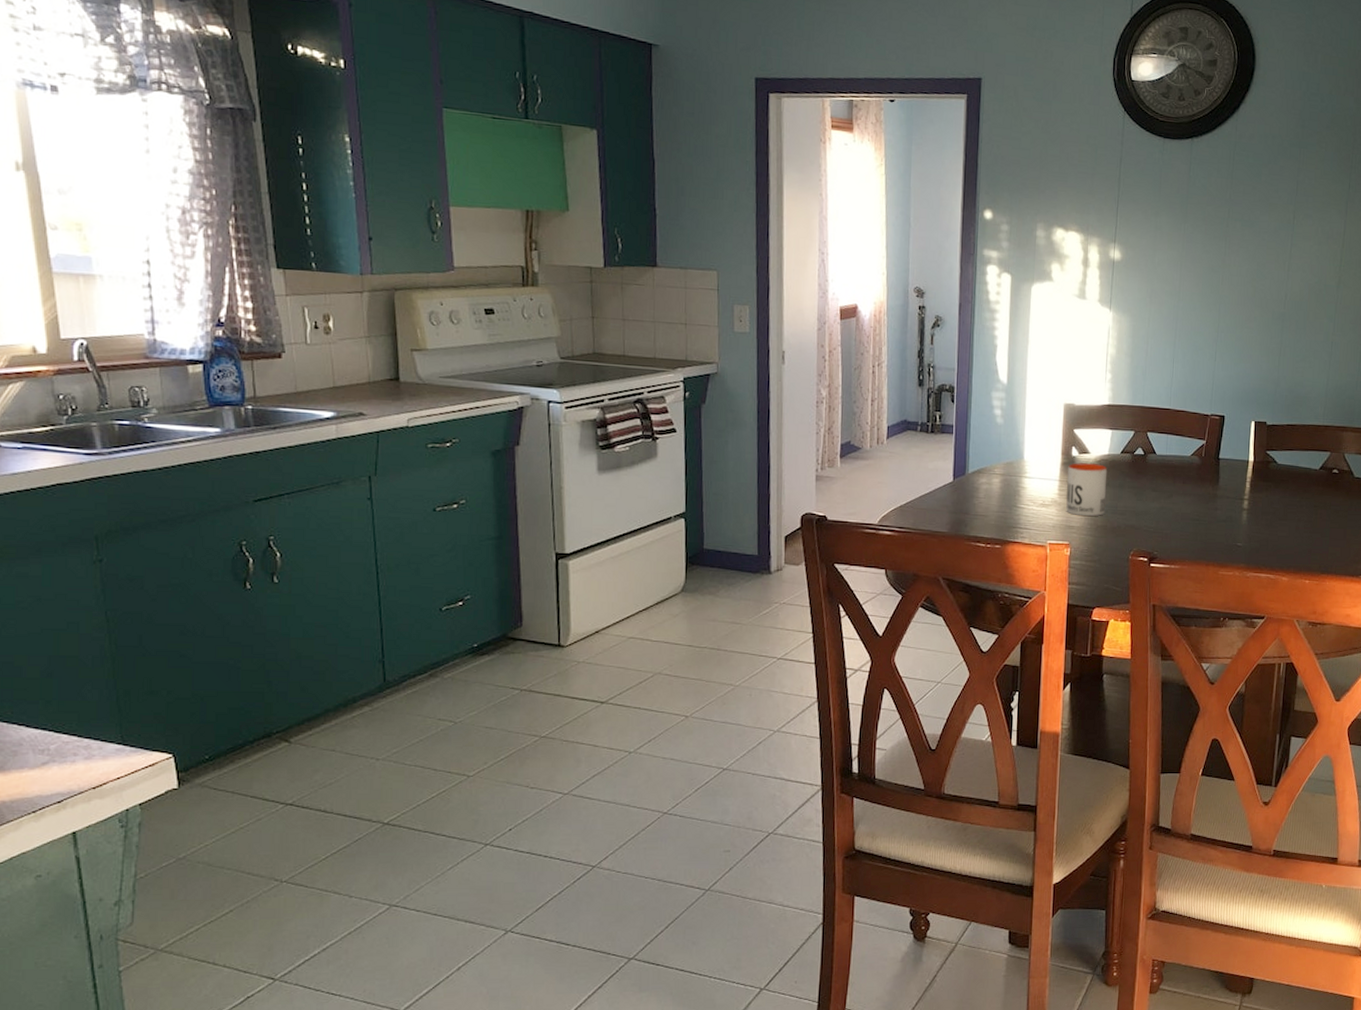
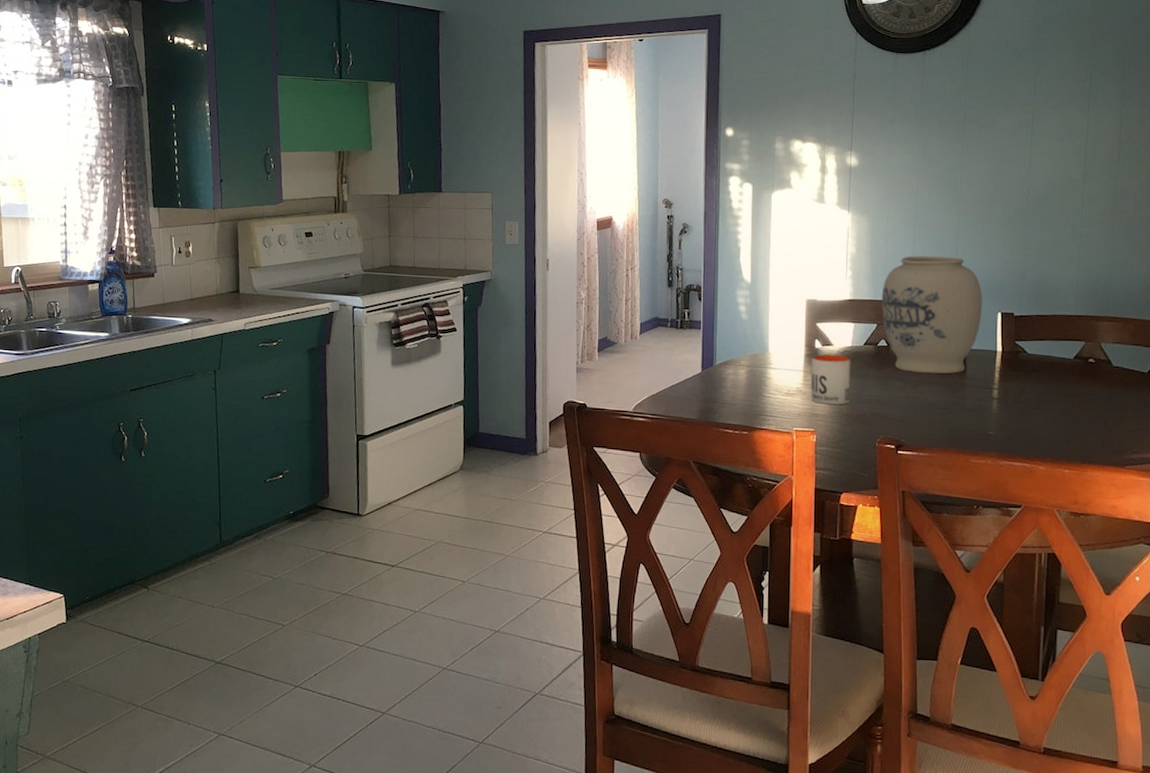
vase: none [1139,359,1238,484] -> present [881,256,983,374]

